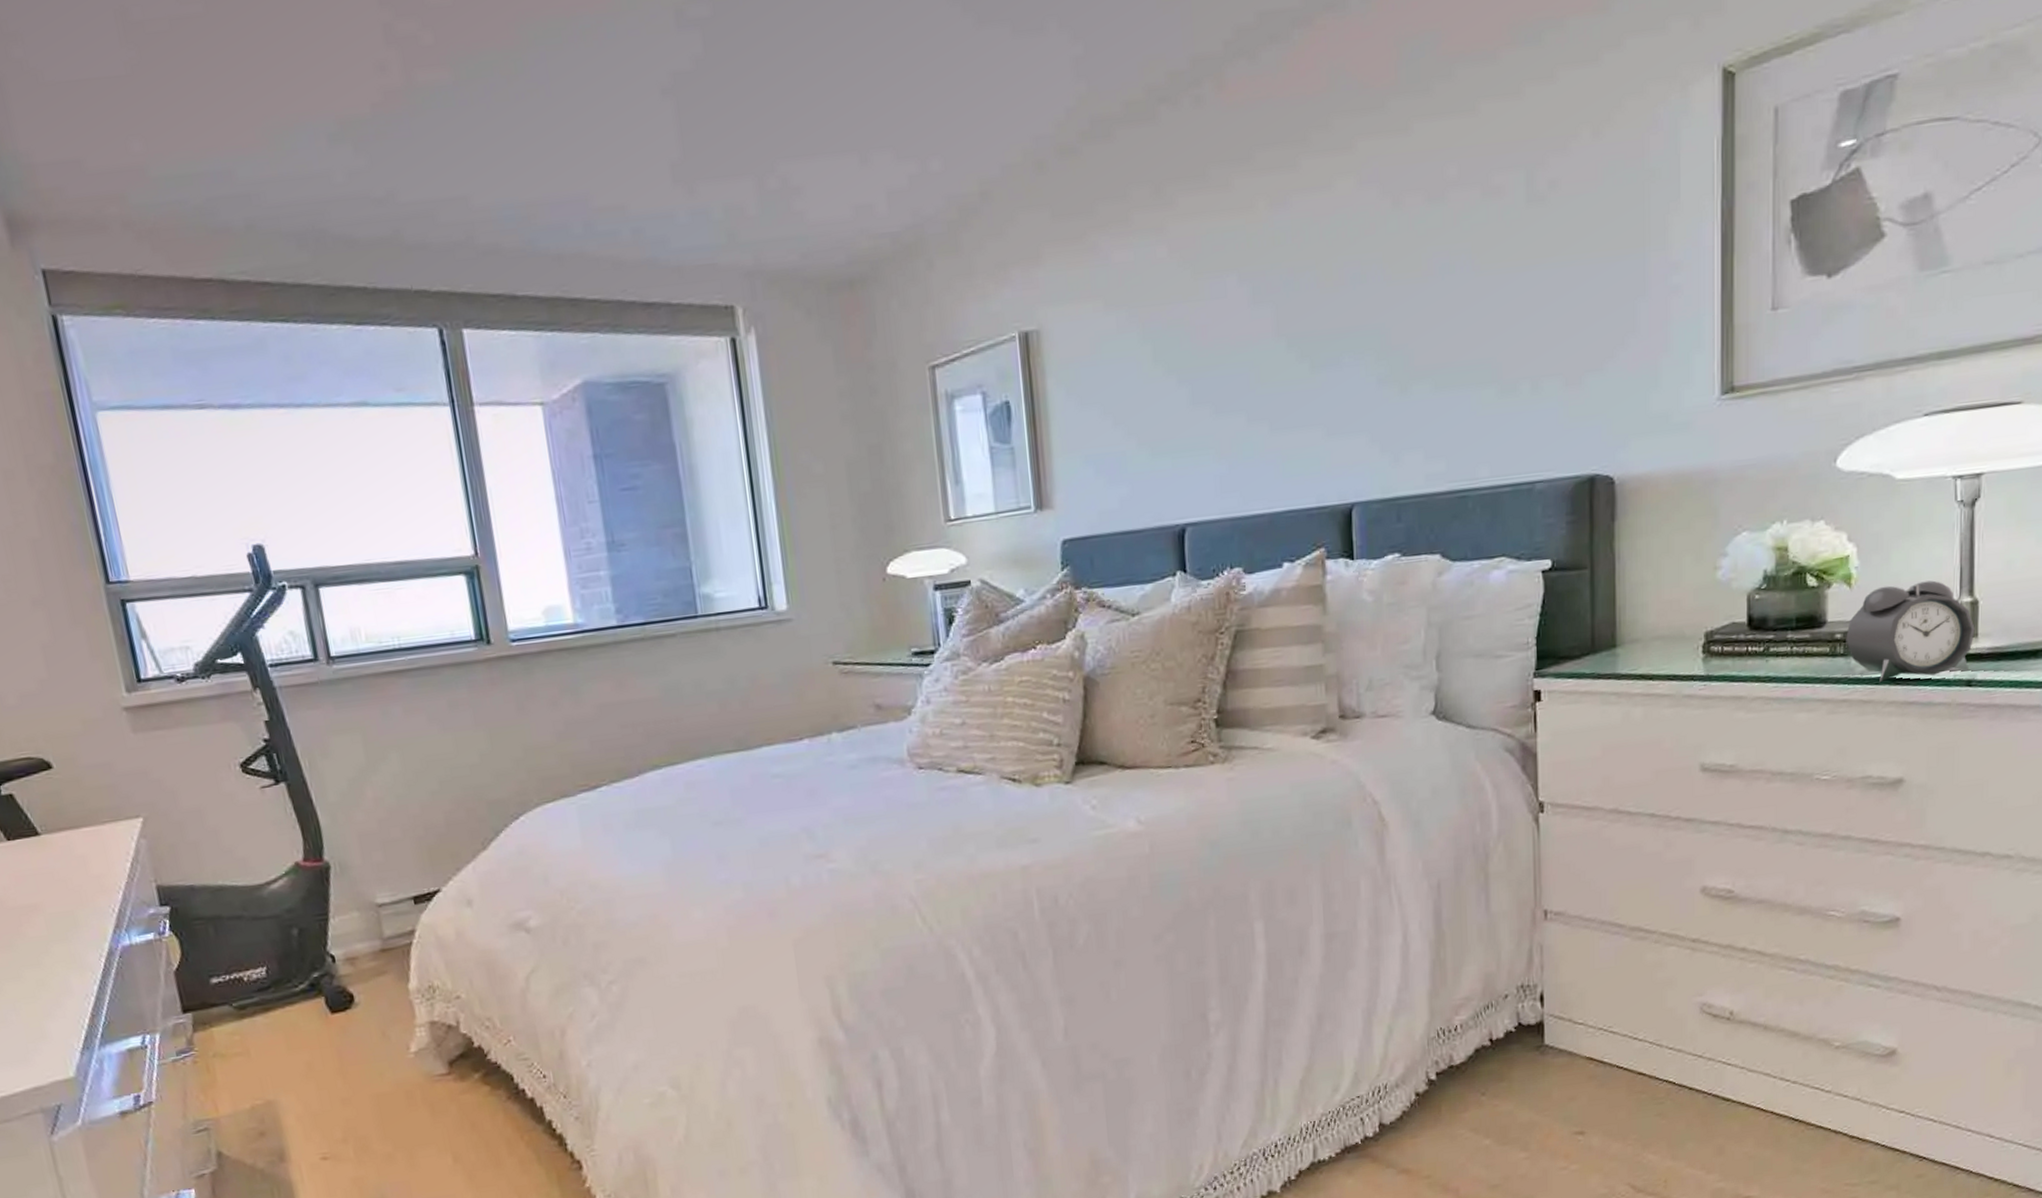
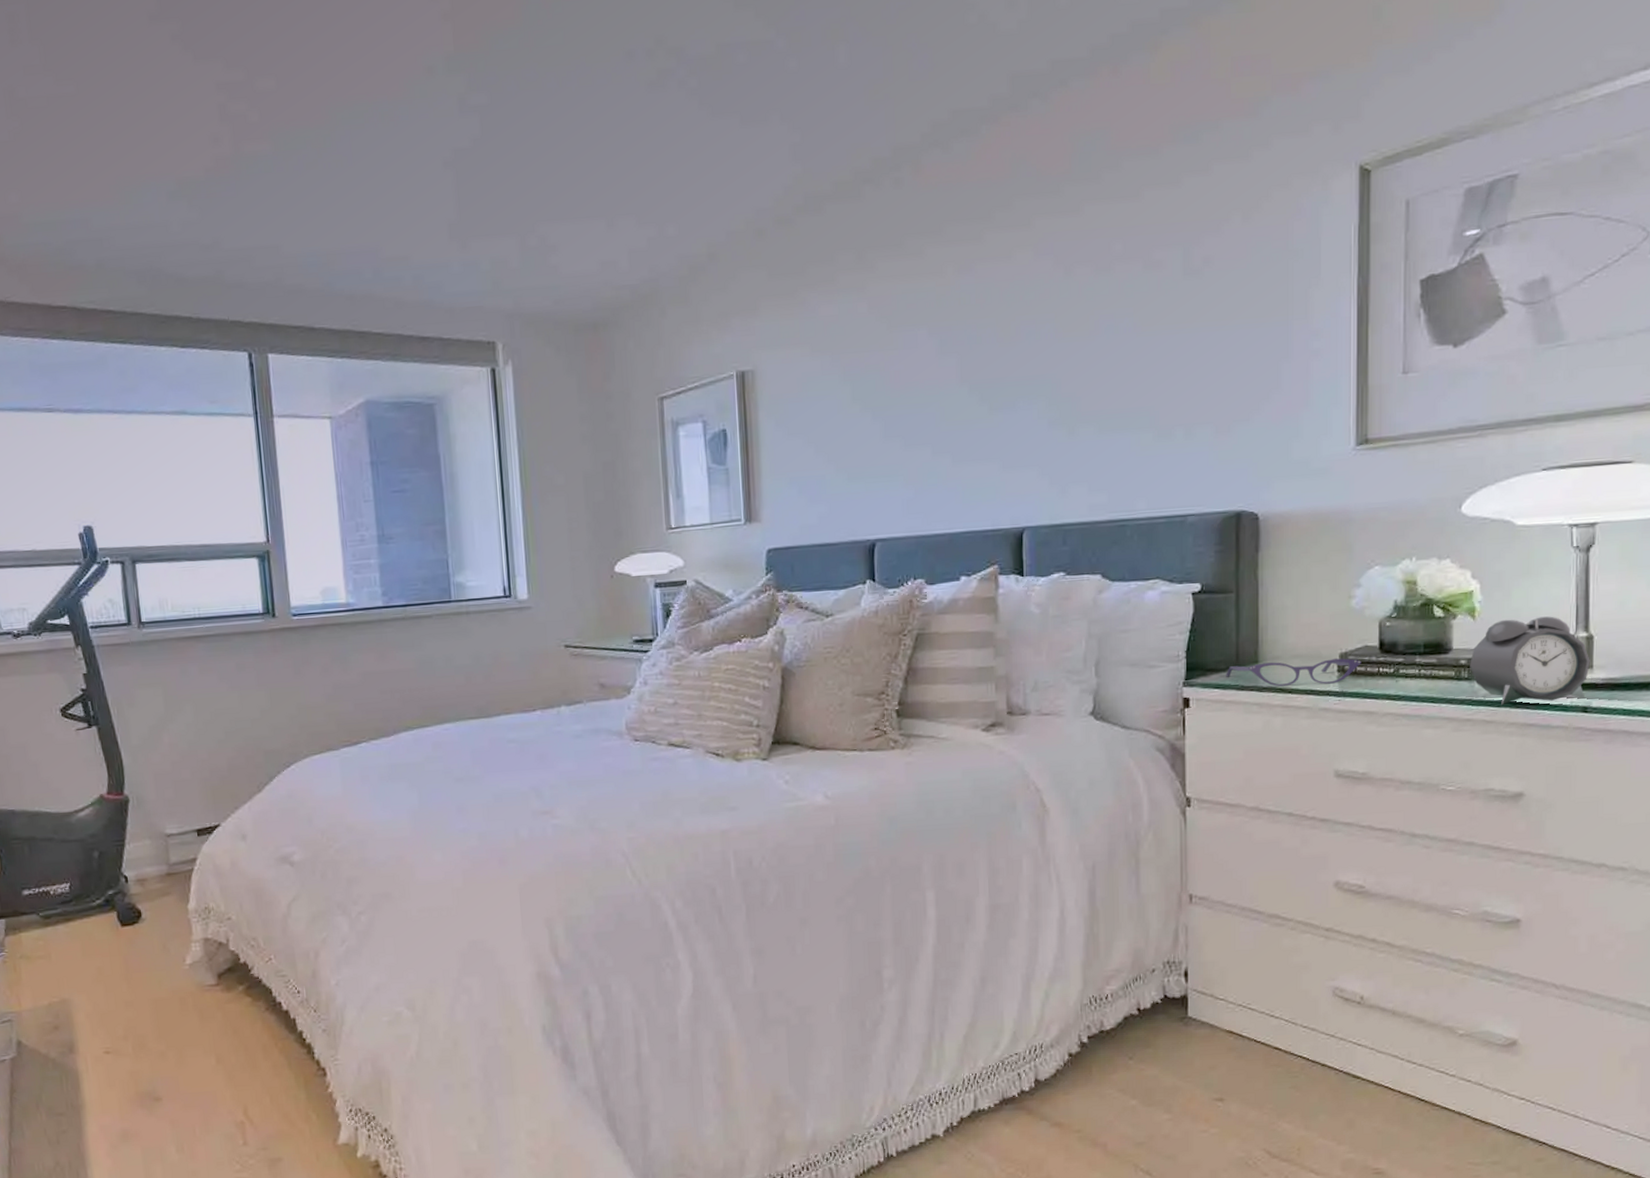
eyeglasses: none [1580,637,1728,673] -> present [1226,658,1361,687]

